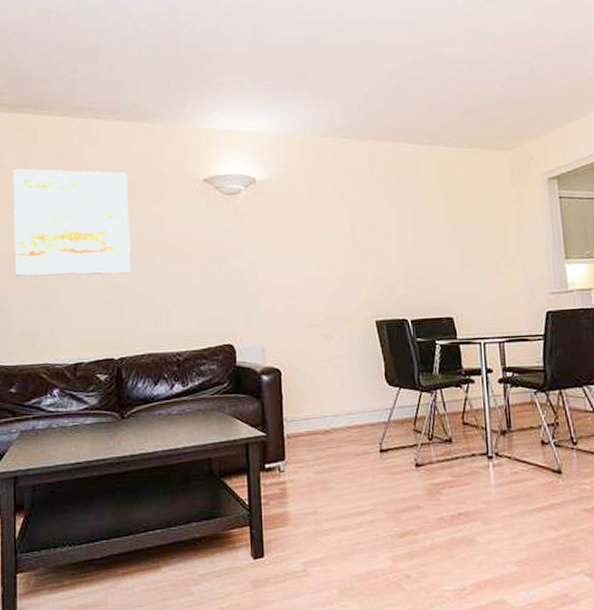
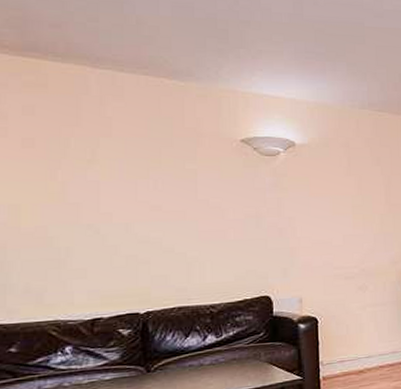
wall art: present [12,168,130,276] -> none [15,116,159,229]

